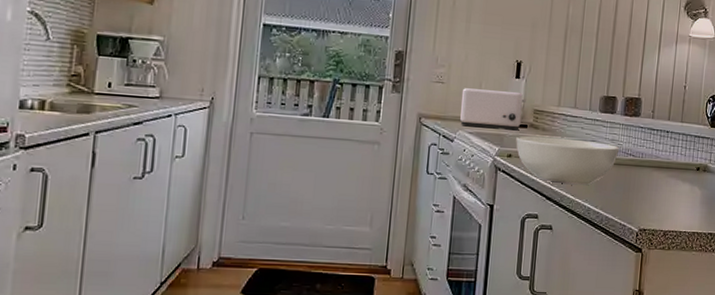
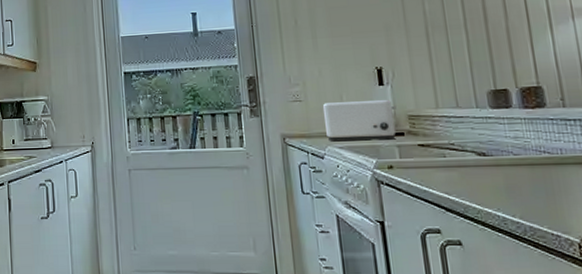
bowl: present [516,135,620,186] -> none [394,141,528,193]

